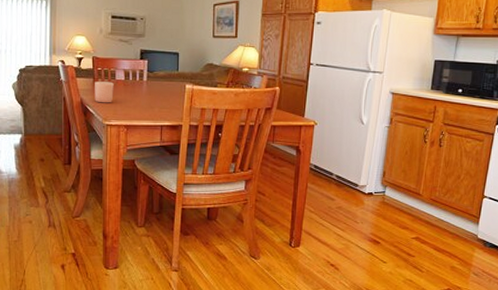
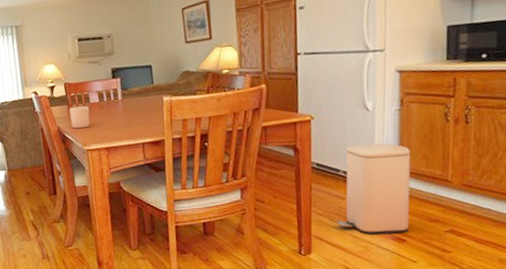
pedal bin: none [325,153,393,236] -> present [337,143,411,235]

